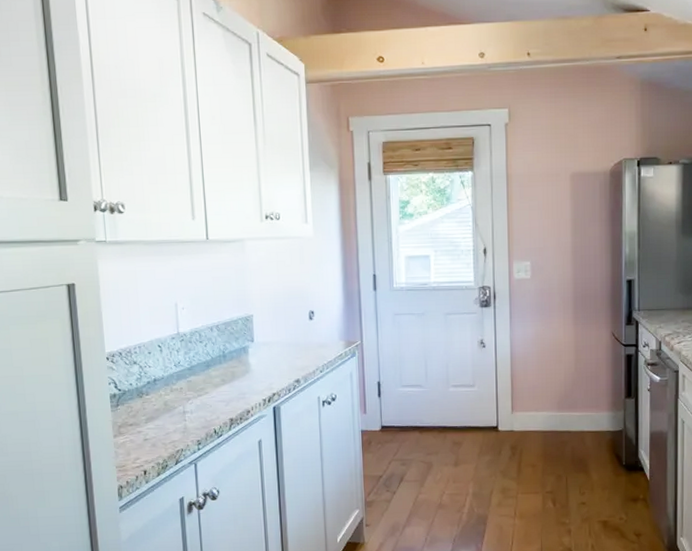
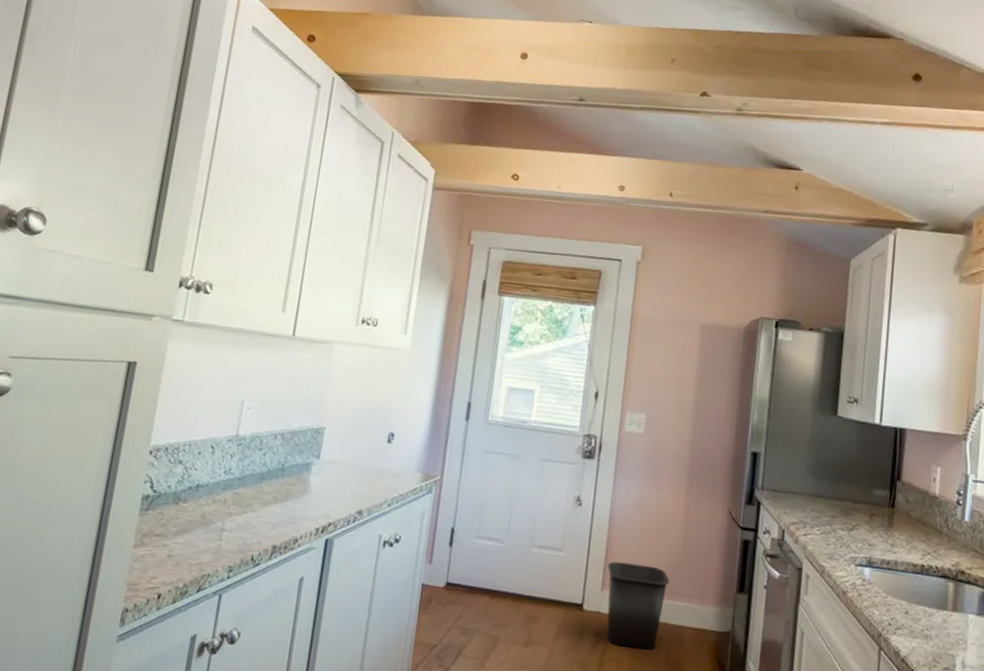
waste bin: none [515,387,568,455] -> present [606,561,670,650]

